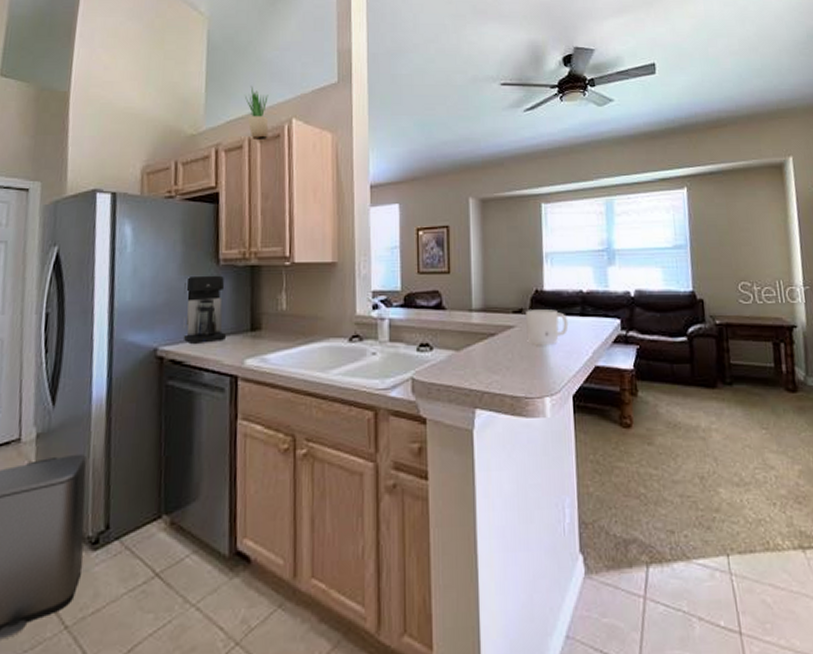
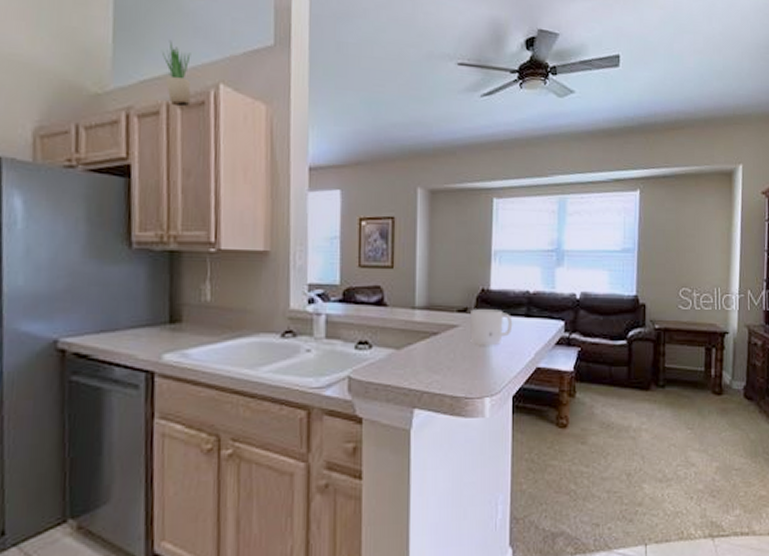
coffee maker: present [183,275,227,345] -> none [88,259,142,337]

